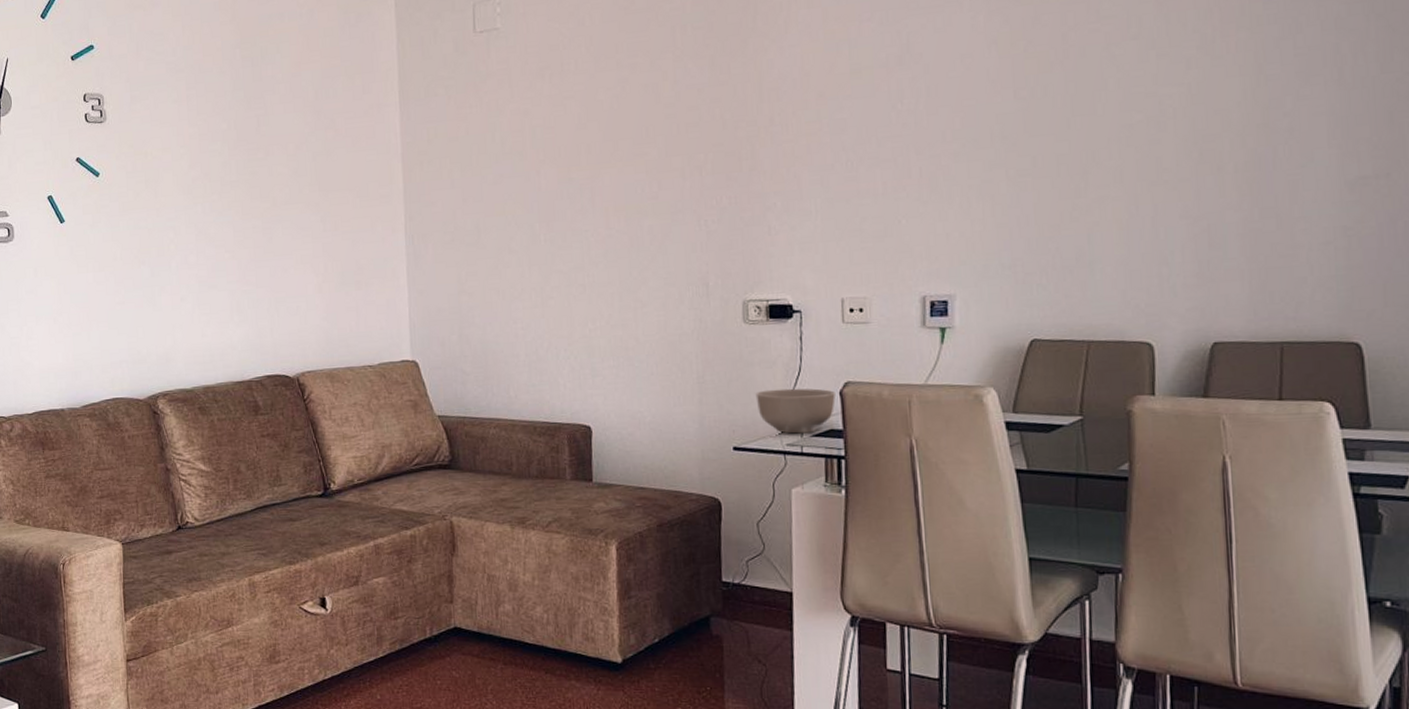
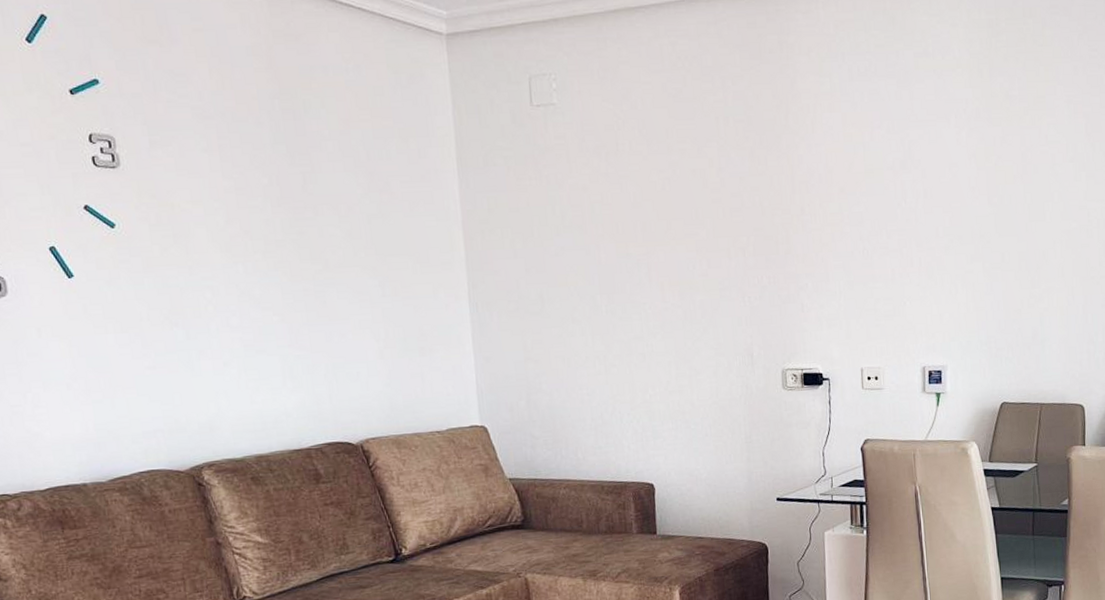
bowl: present [755,388,836,434] -> none [794,445,858,485]

